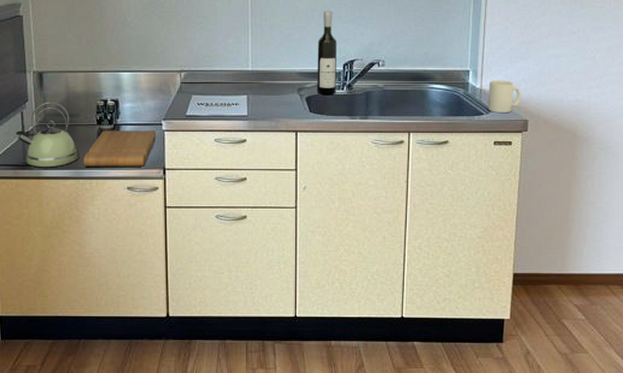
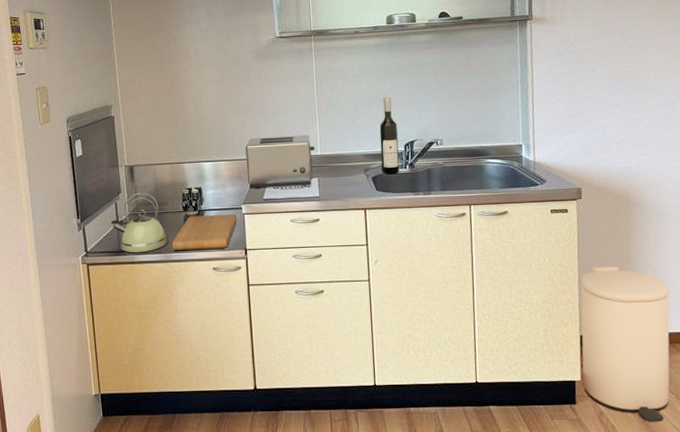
toaster: none [168,47,245,104] -> present [245,134,315,189]
cup: present [487,80,521,113] -> none [541,152,573,183]
pedal bin: none [512,202,609,363] -> present [581,265,670,422]

